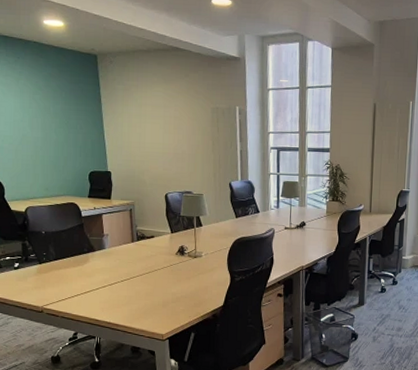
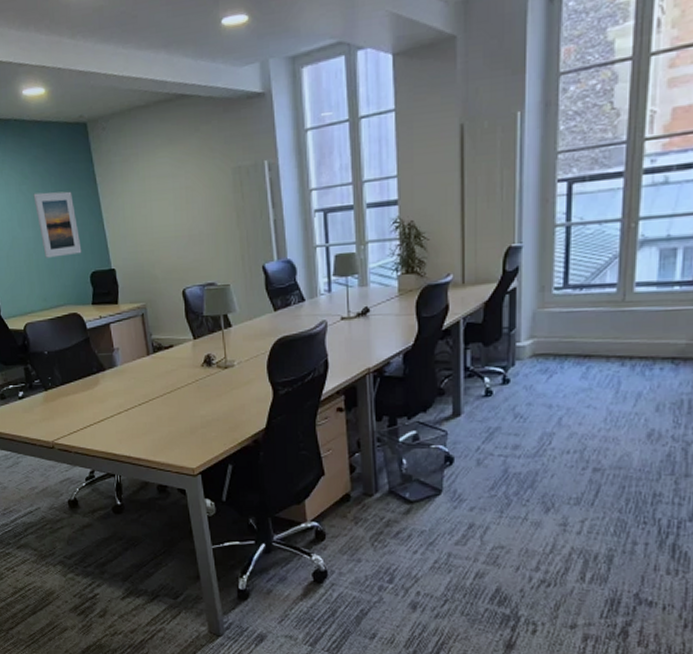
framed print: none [45,102,84,156] -> present [33,191,82,258]

